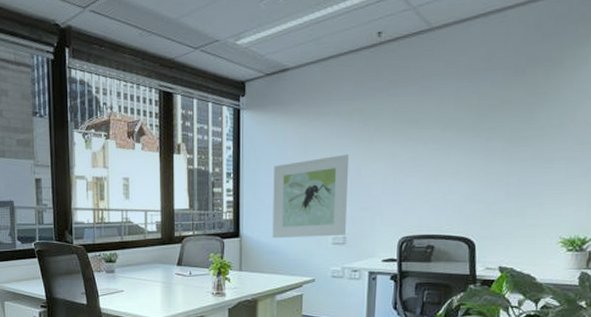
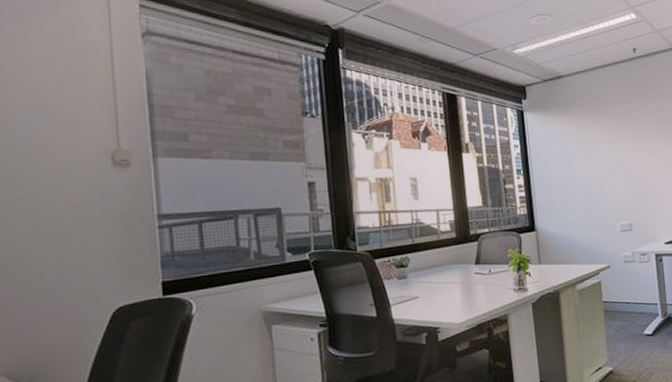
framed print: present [272,154,350,238] -> none [560,150,631,229]

